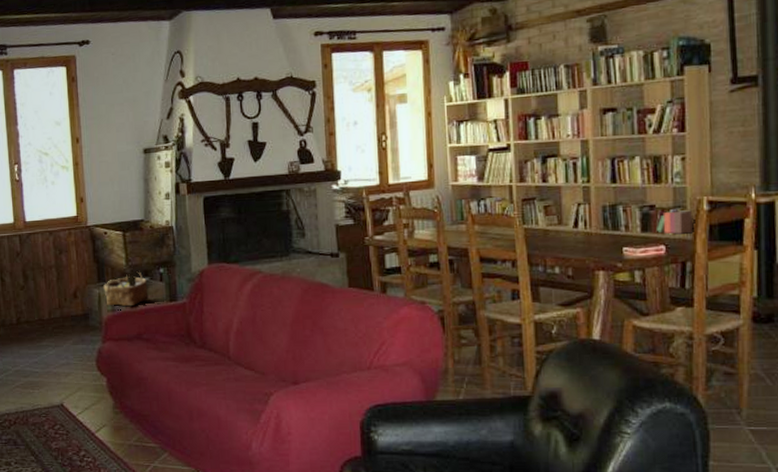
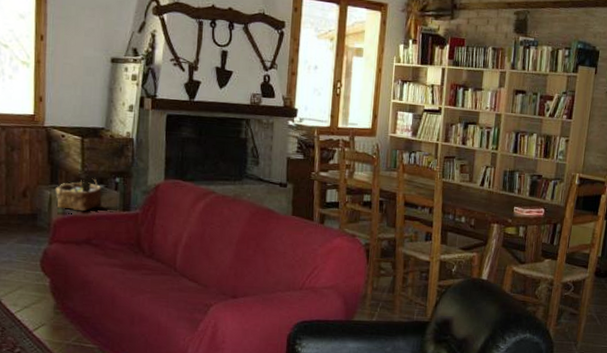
books: present [657,210,693,234] -> none [540,182,567,202]

